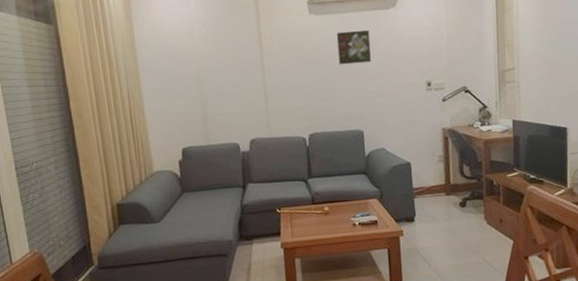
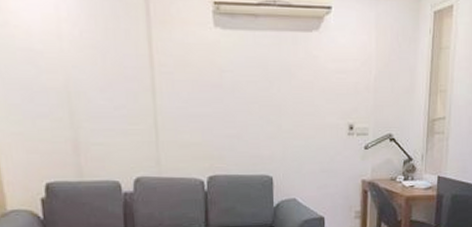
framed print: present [336,30,372,65] -> none [246,53,288,96]

